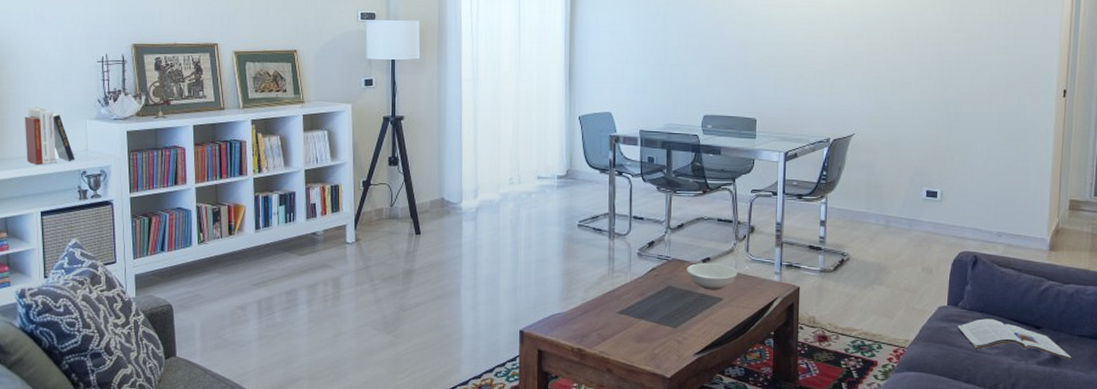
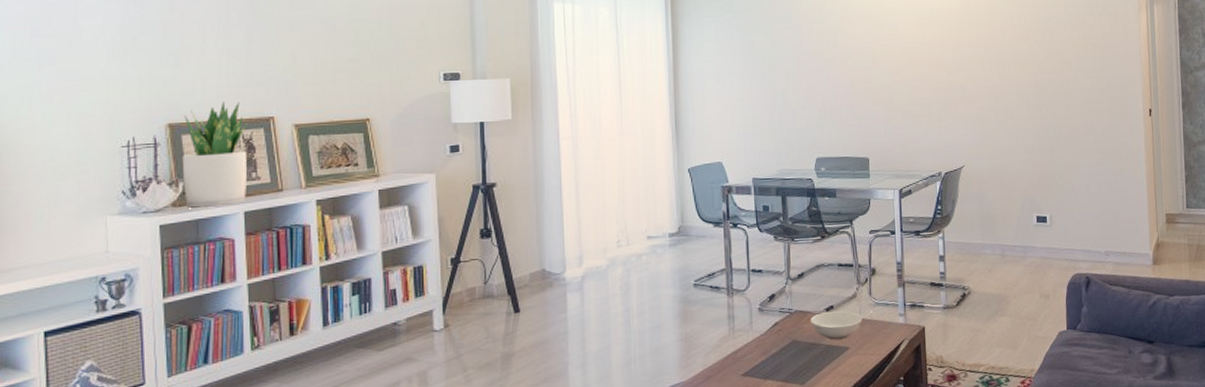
books: present [24,107,75,165] -> none [23,205,92,276]
planter: none [144,28,196,119] -> present [182,101,247,208]
magazine: present [957,319,1072,359] -> none [1078,338,1185,372]

